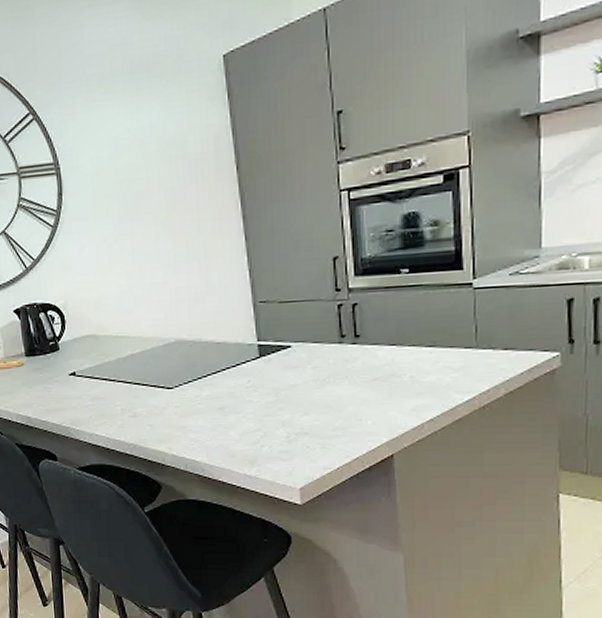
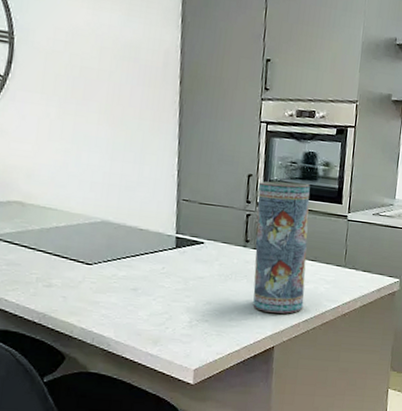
vase: none [349,253,425,416] -> present [253,181,310,314]

